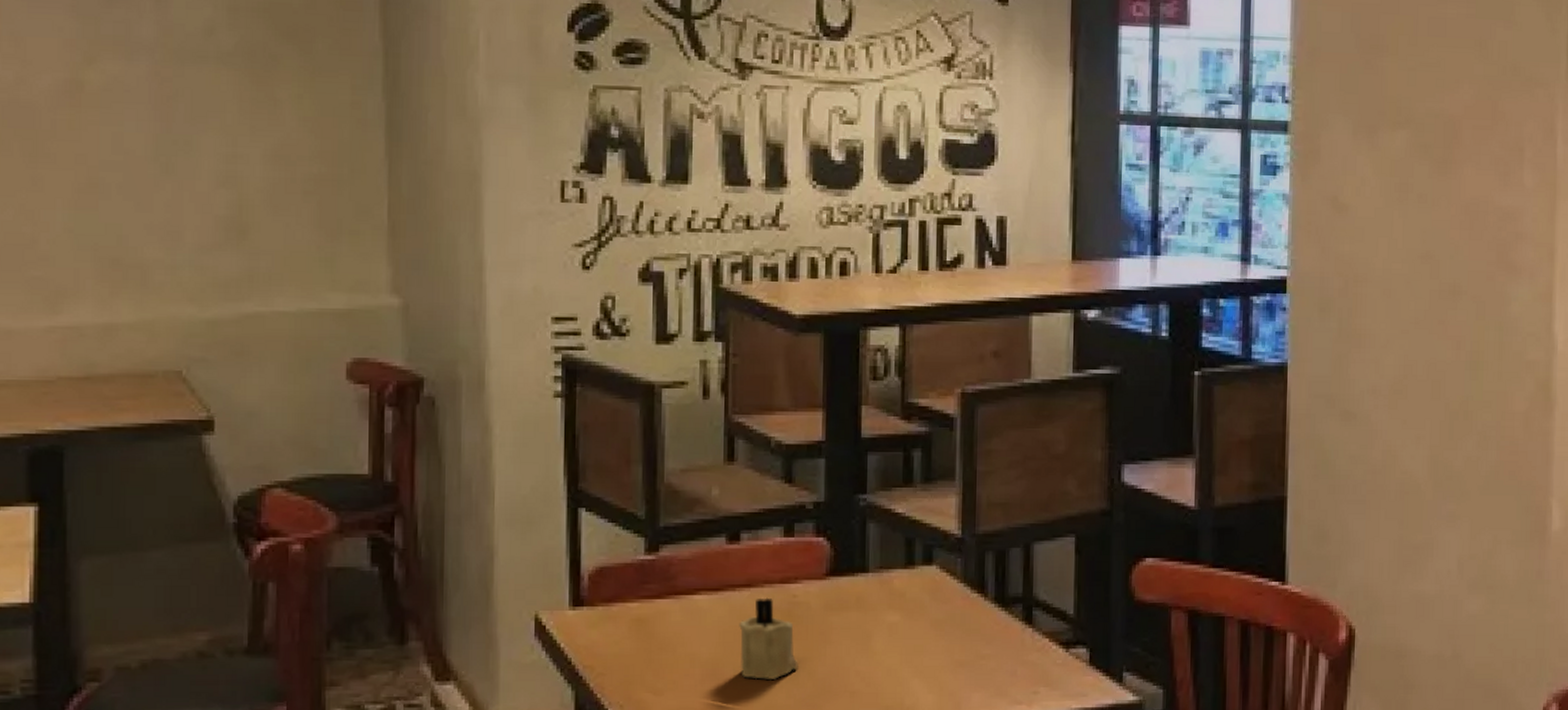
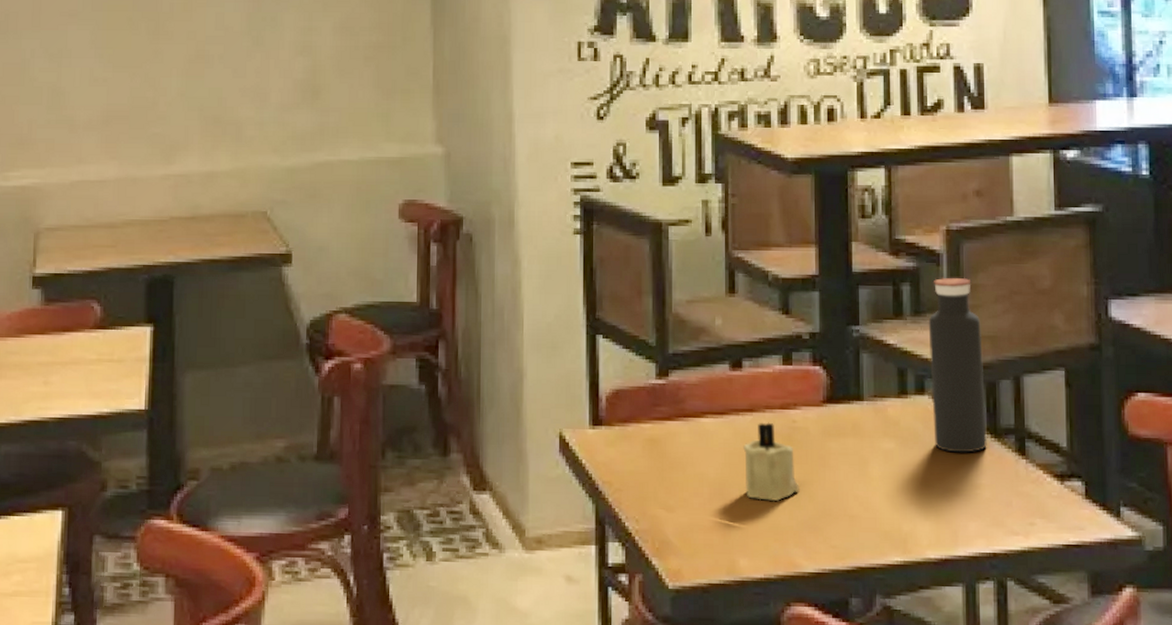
water bottle: none [939,442,995,624] -> present [928,277,987,453]

